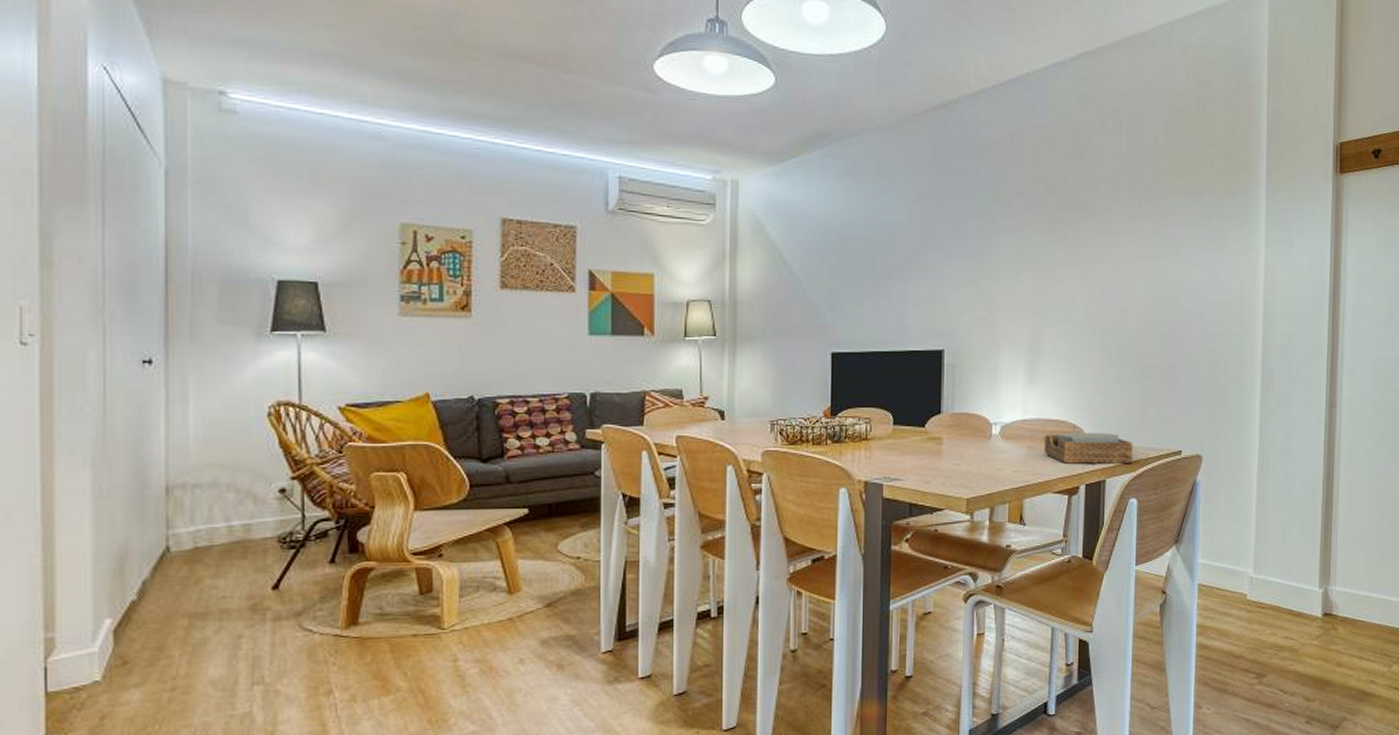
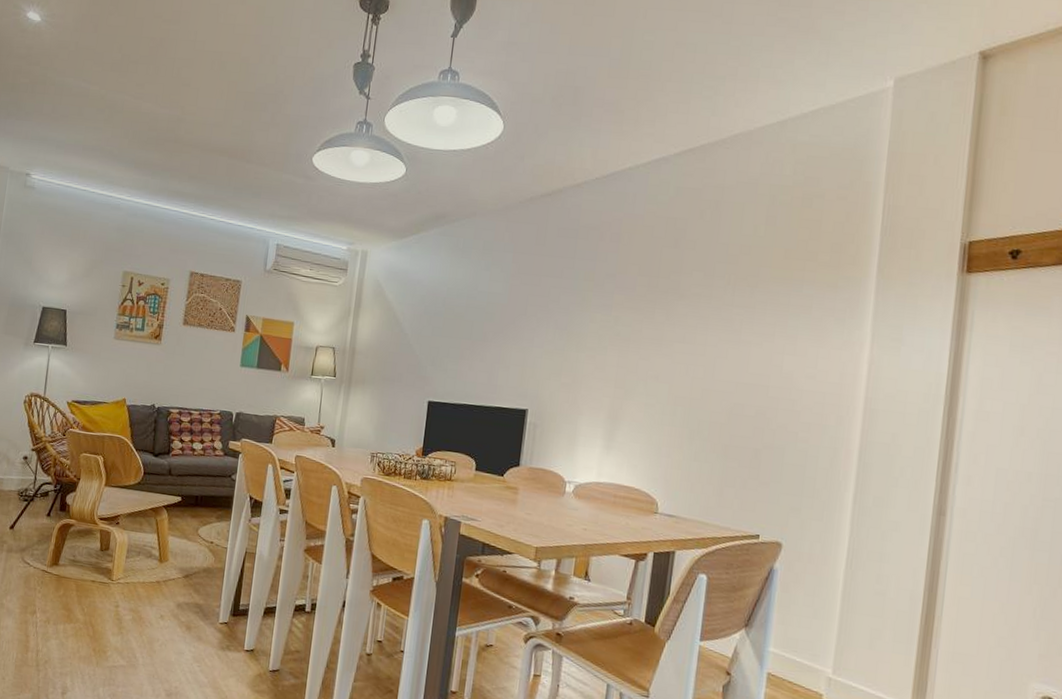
napkin holder: present [1043,432,1133,465] -> none [614,499,707,540]

